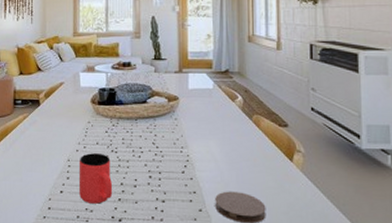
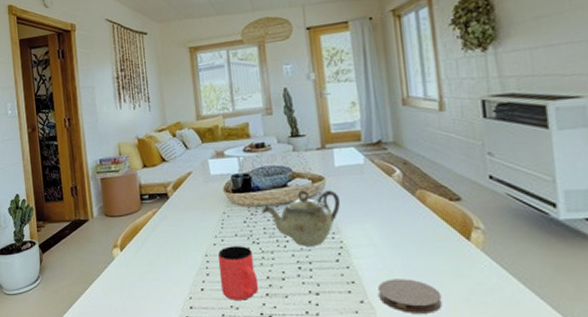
teapot: none [122,107,190,158] -> present [261,190,340,246]

